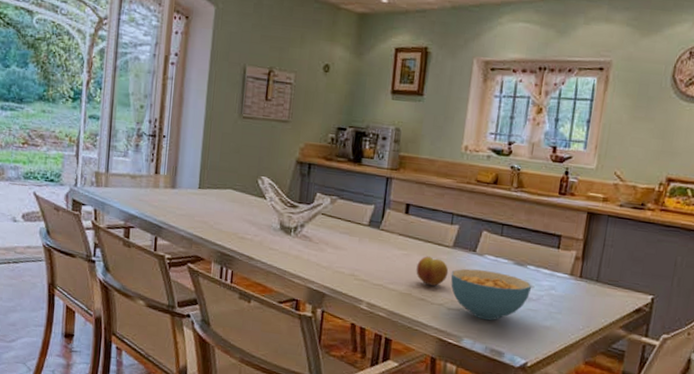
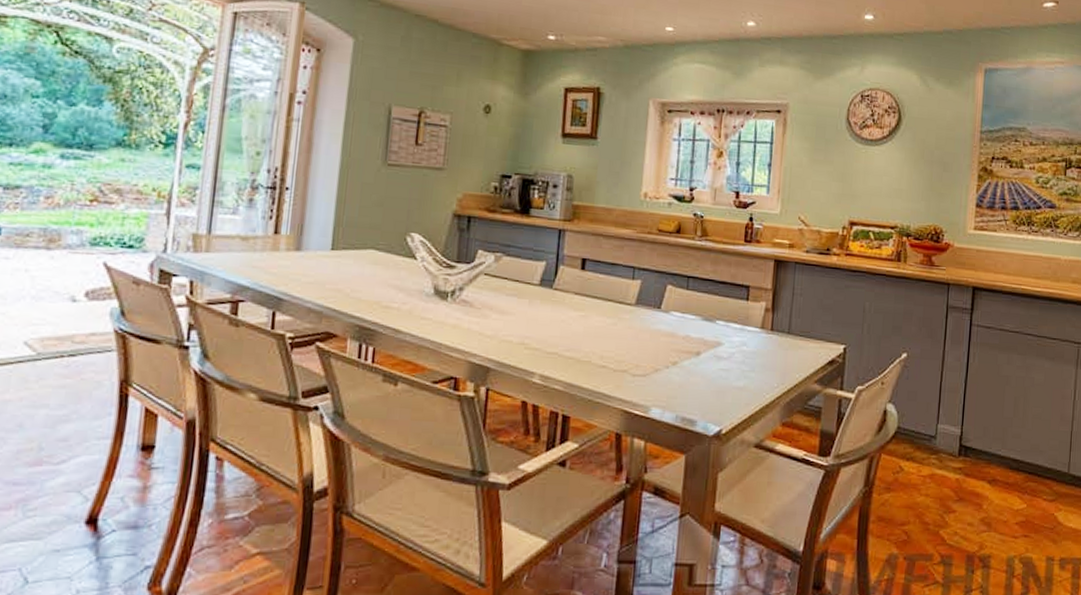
fruit: present [416,256,449,286] -> none [595,316,632,350]
cereal bowl: present [450,268,532,321] -> none [634,328,722,386]

